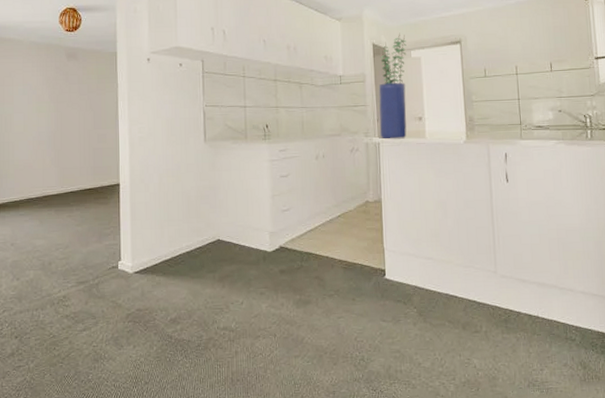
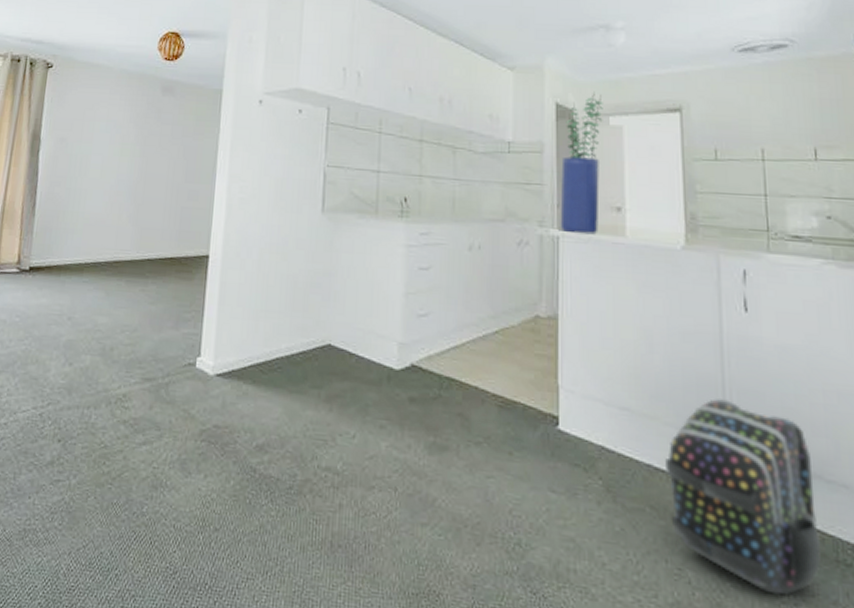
backpack: none [457,243,557,366] -> present [664,399,822,595]

